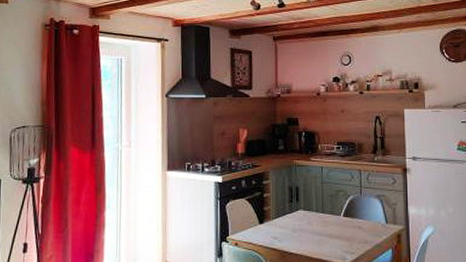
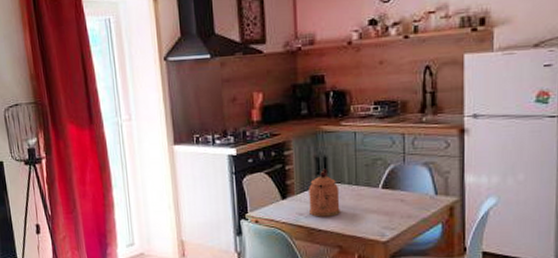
coffeepot: none [283,197,309,241] -> present [309,168,340,217]

